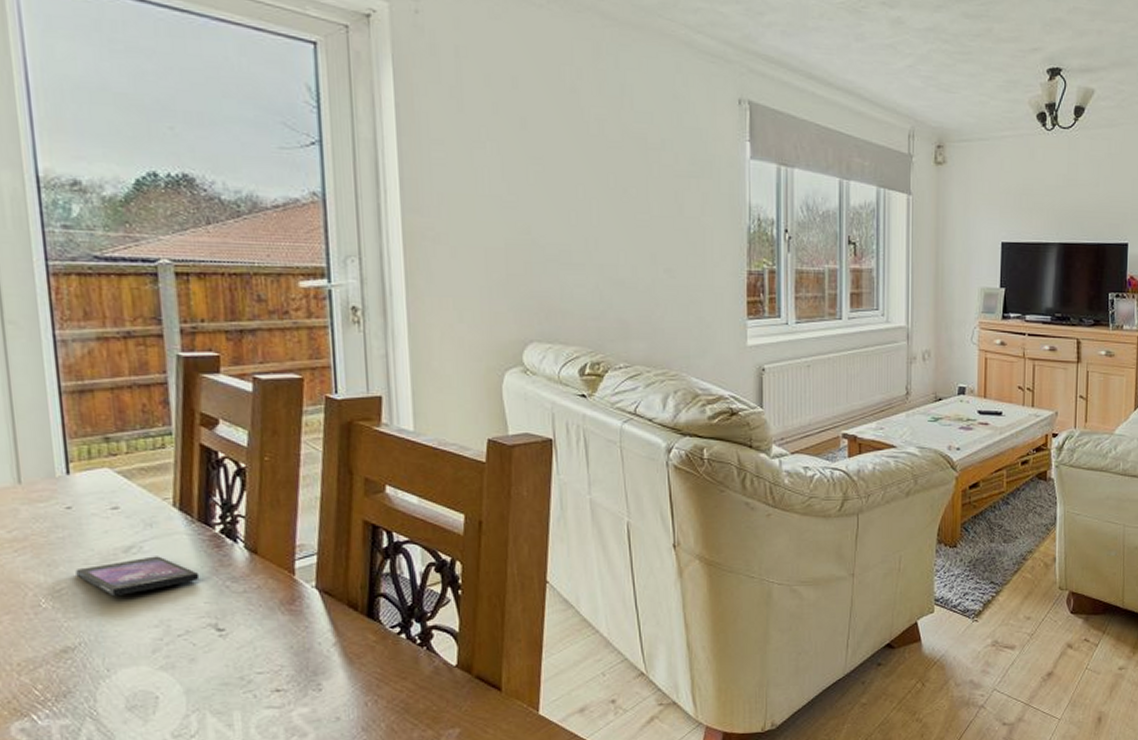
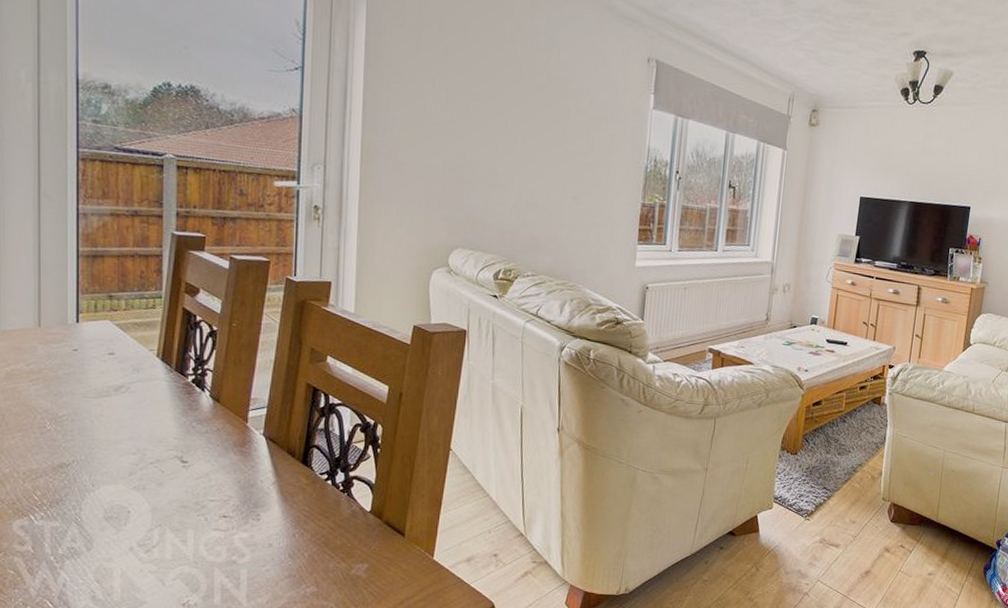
smartphone: present [75,556,200,597] -> none [76,396,172,426]

